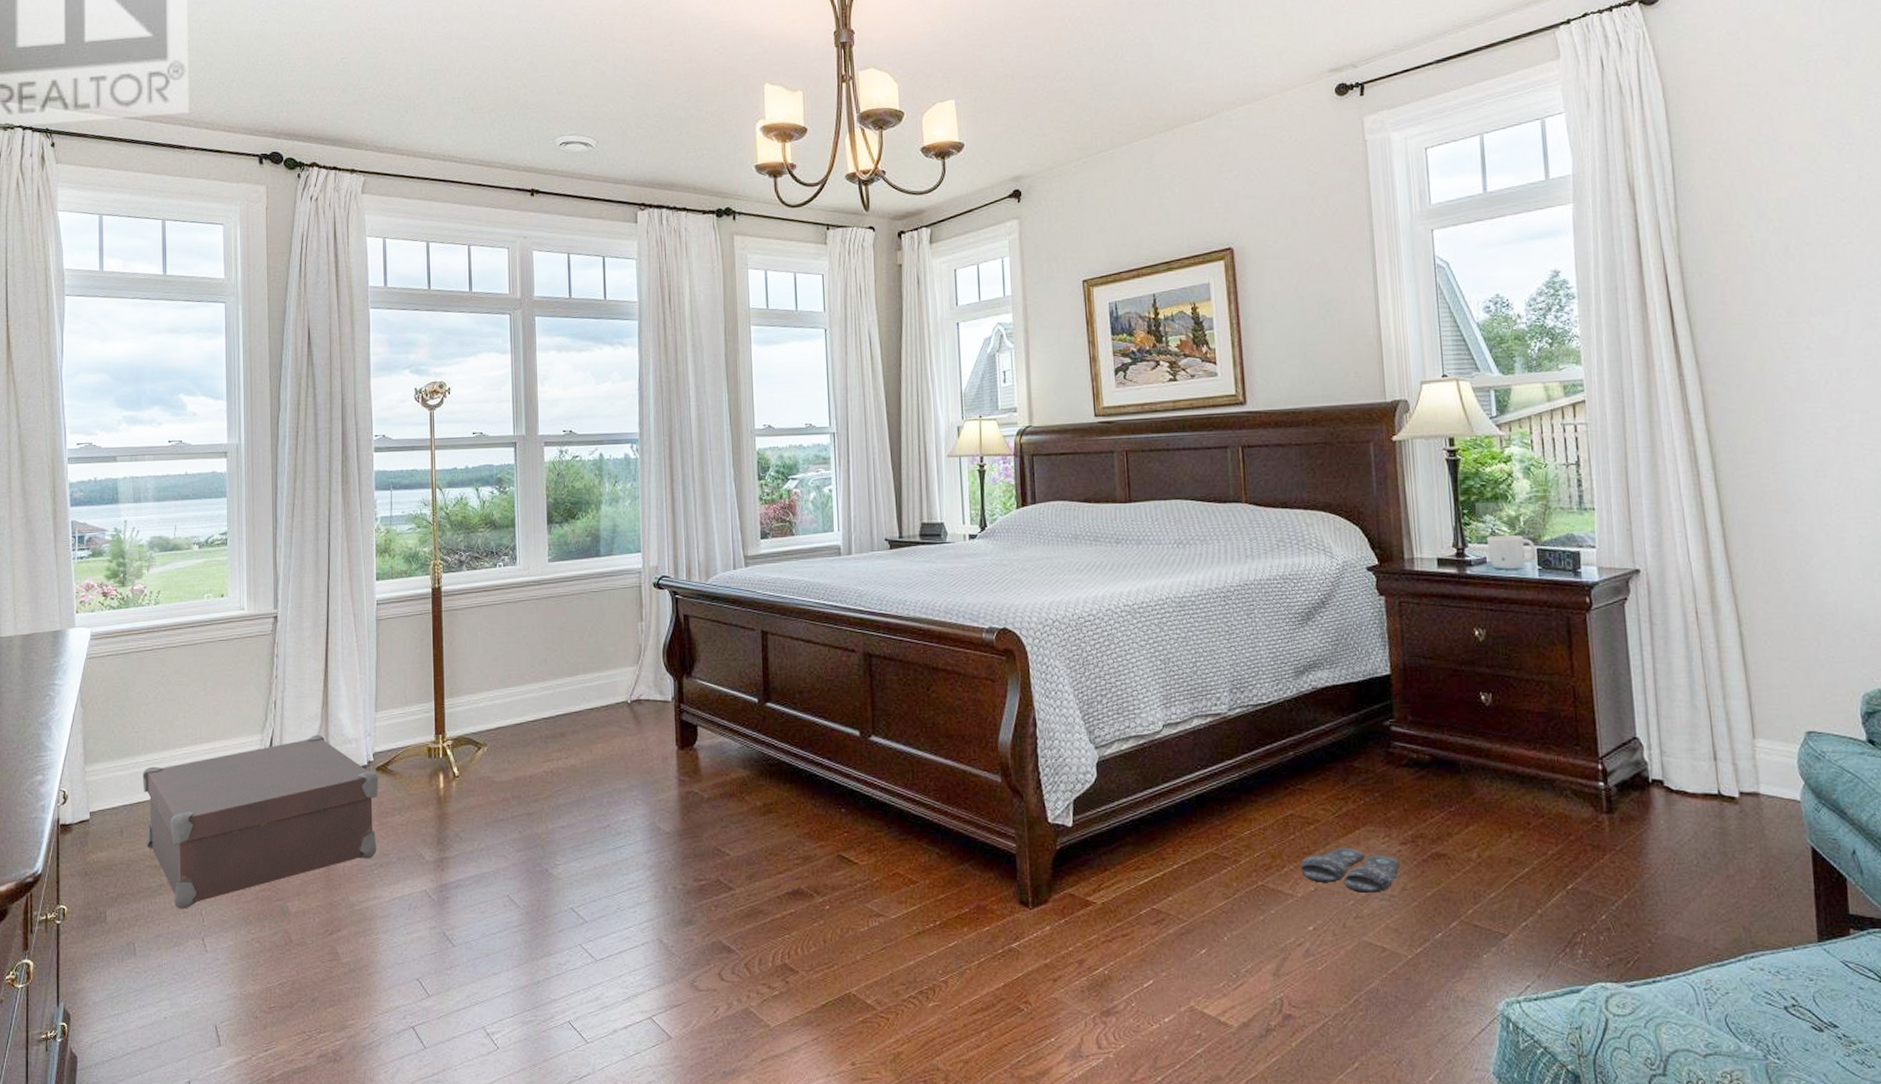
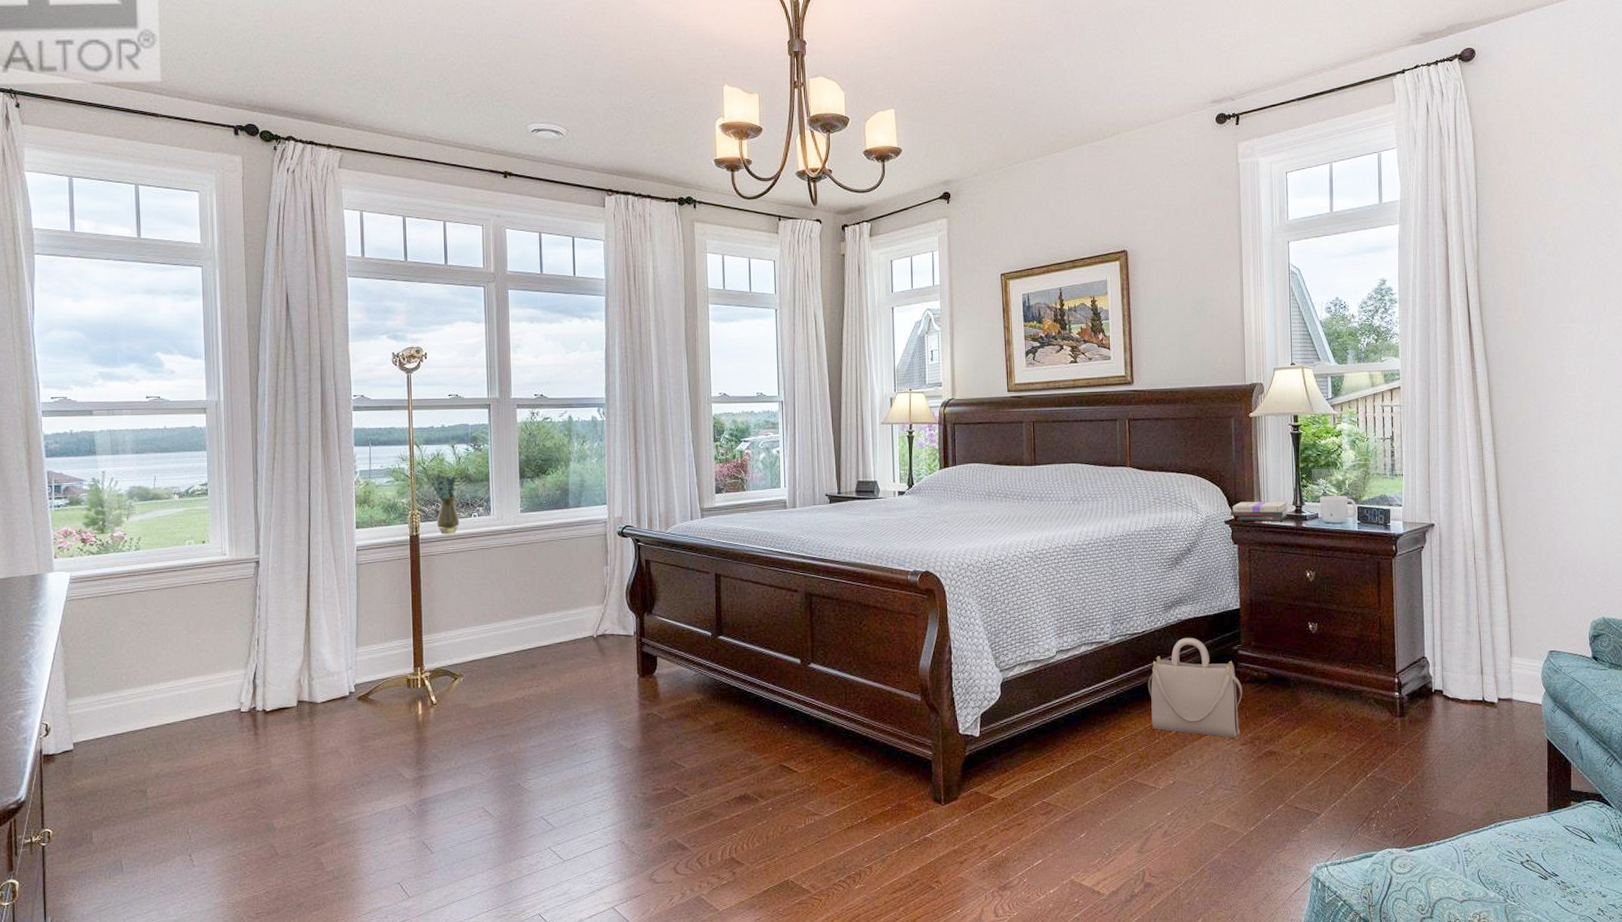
suitcase: present [142,734,378,909] -> none [126,668,360,829]
vase: none [454,518,484,587] -> present [431,472,460,535]
handbag: none [1277,709,1399,835] -> present [1147,637,1243,738]
slippers: present [1300,847,1400,893] -> none [1163,748,1241,784]
books: none [1373,542,1447,568] -> present [1230,501,1288,522]

